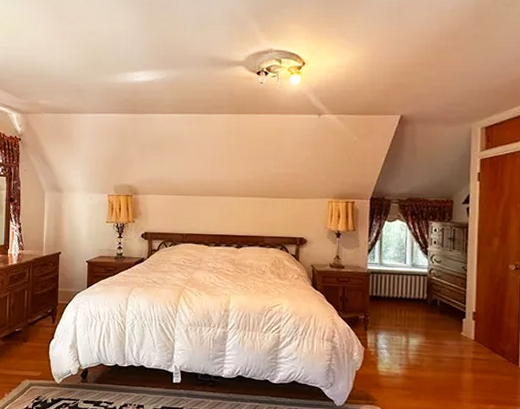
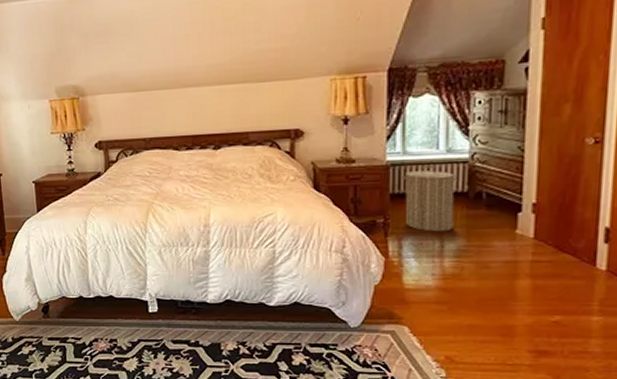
laundry hamper: none [379,275,419,330] -> present [402,164,457,232]

